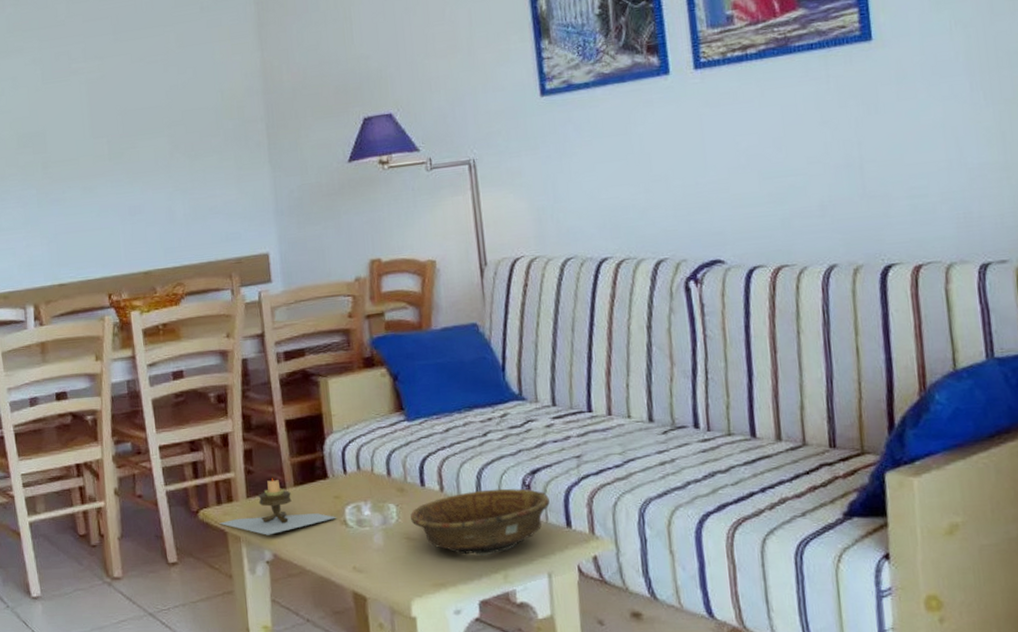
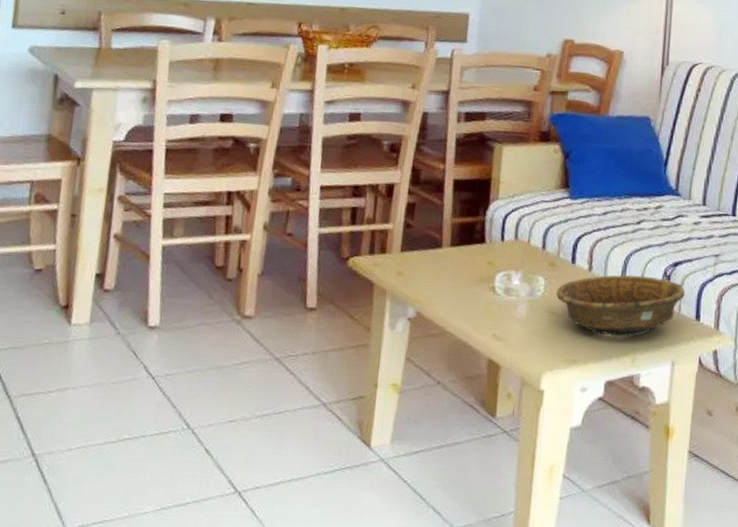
candle: present [219,478,337,535] -> none [368,235,486,292]

